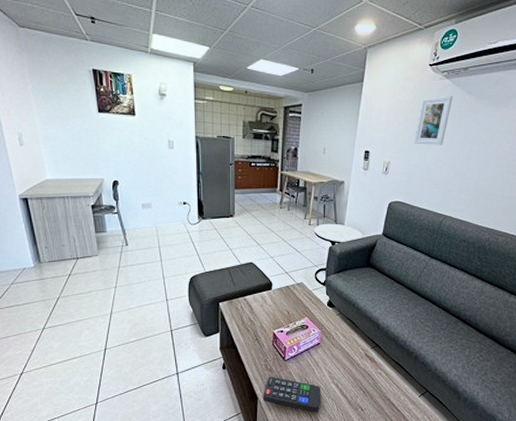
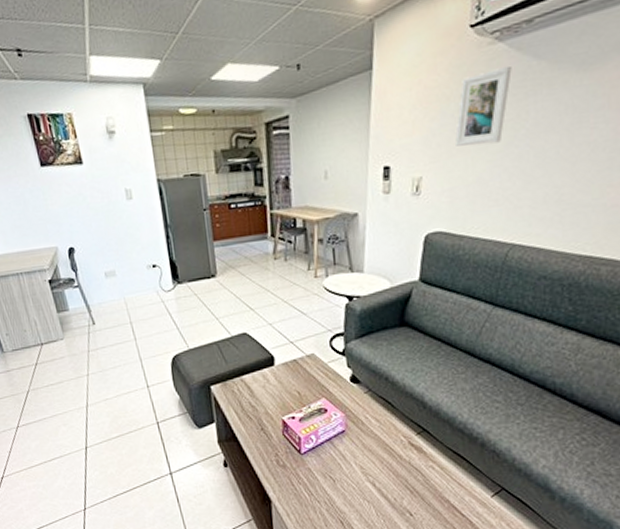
remote control: present [263,376,320,412] -> none [277,474,353,518]

